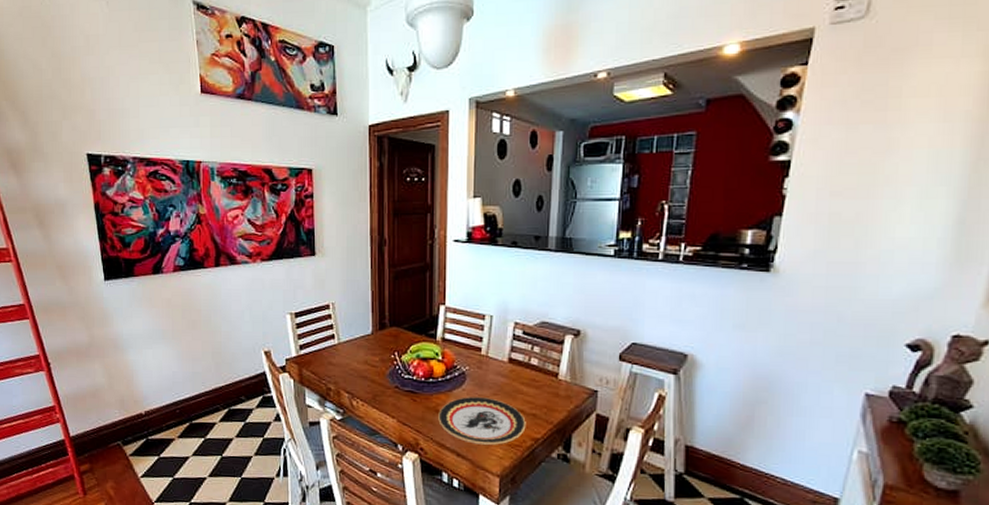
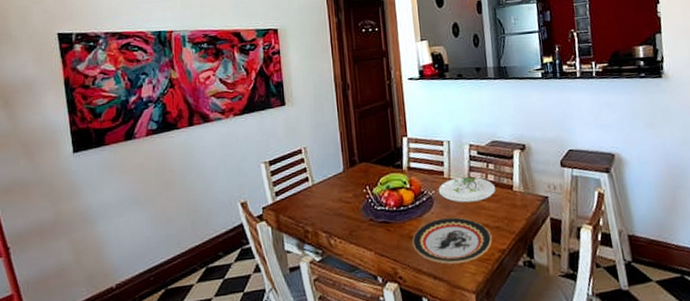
plate: none [473,356,539,385] -> present [438,176,496,203]

